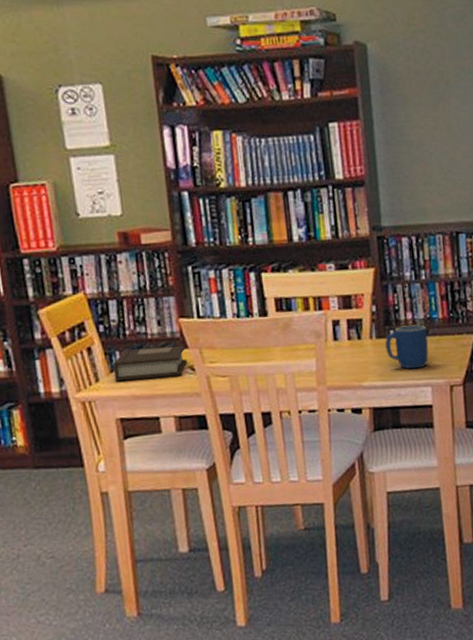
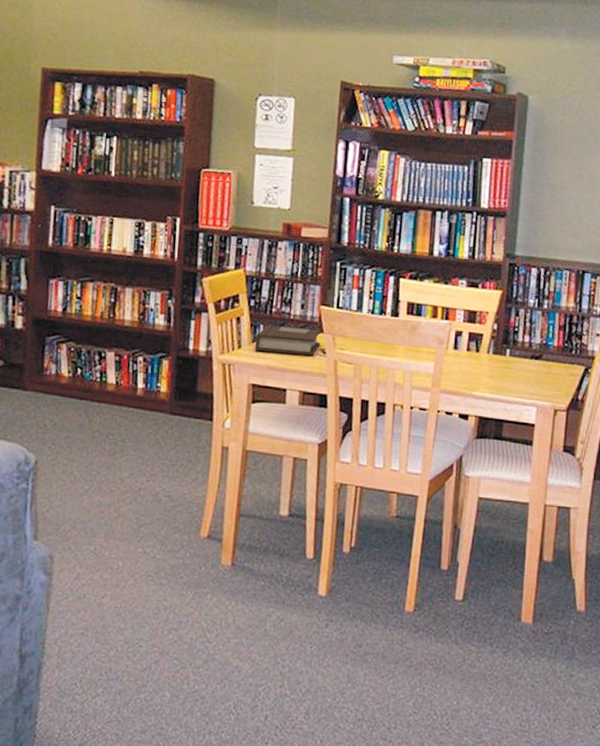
mug: present [384,324,429,369] -> none [500,347,541,388]

